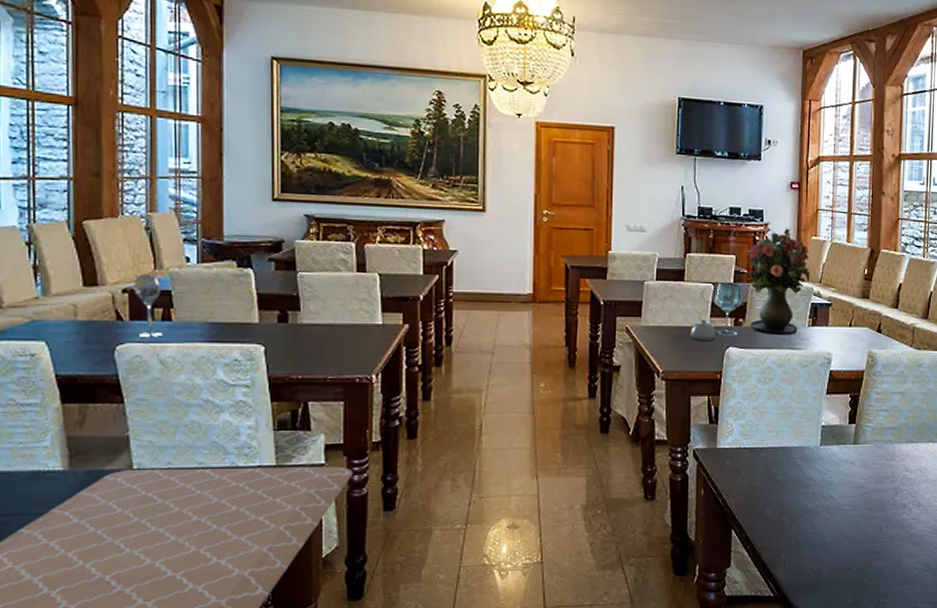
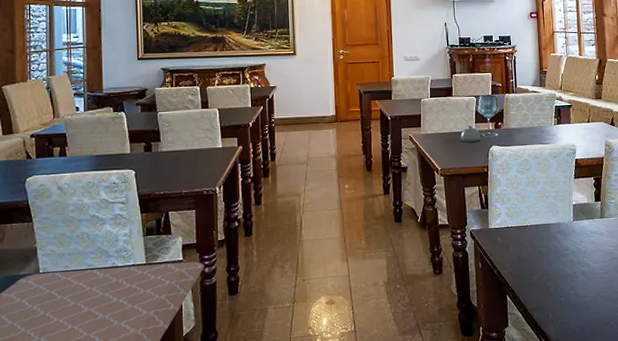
wineglass: present [133,274,164,337] -> none [38,122,61,170]
bouquet: present [747,227,810,336] -> none [501,48,552,134]

